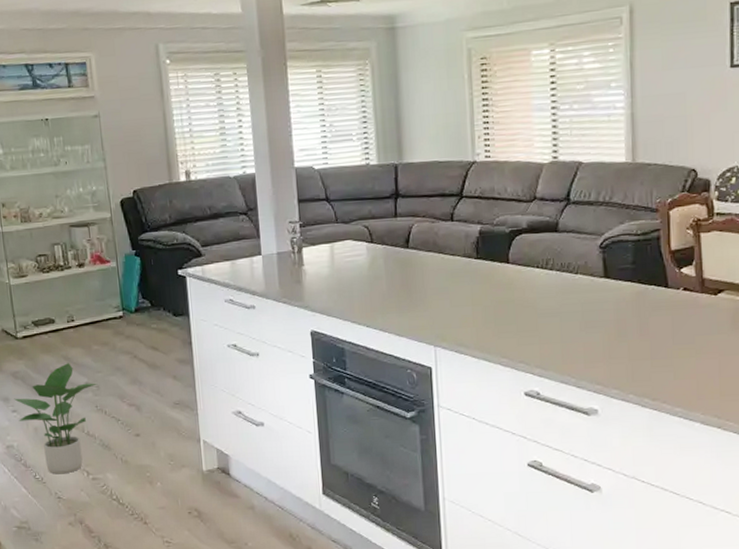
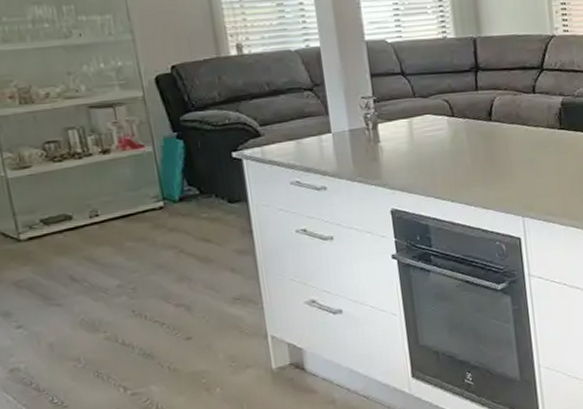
potted plant: present [14,363,98,475] -> none [18,264,134,395]

